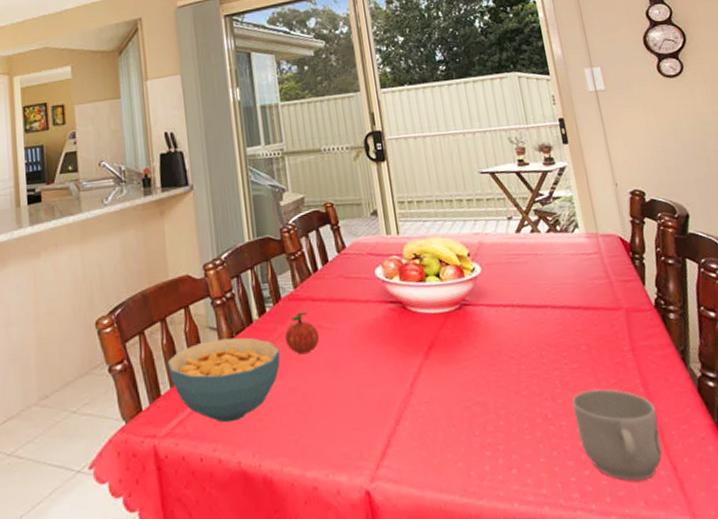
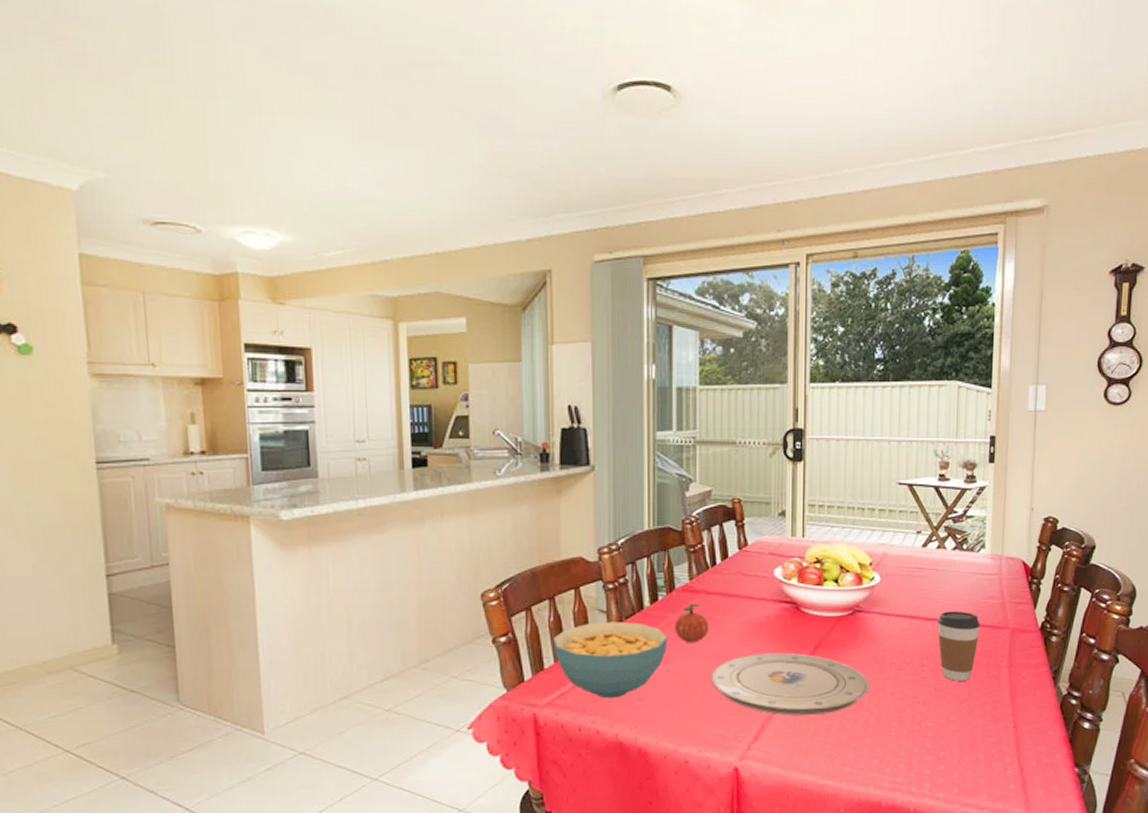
plate: none [328,355,493,426] -> present [711,652,870,716]
coffee cup: none [547,295,596,372] -> present [937,611,980,681]
mug: present [571,388,662,481] -> none [941,697,1018,777]

